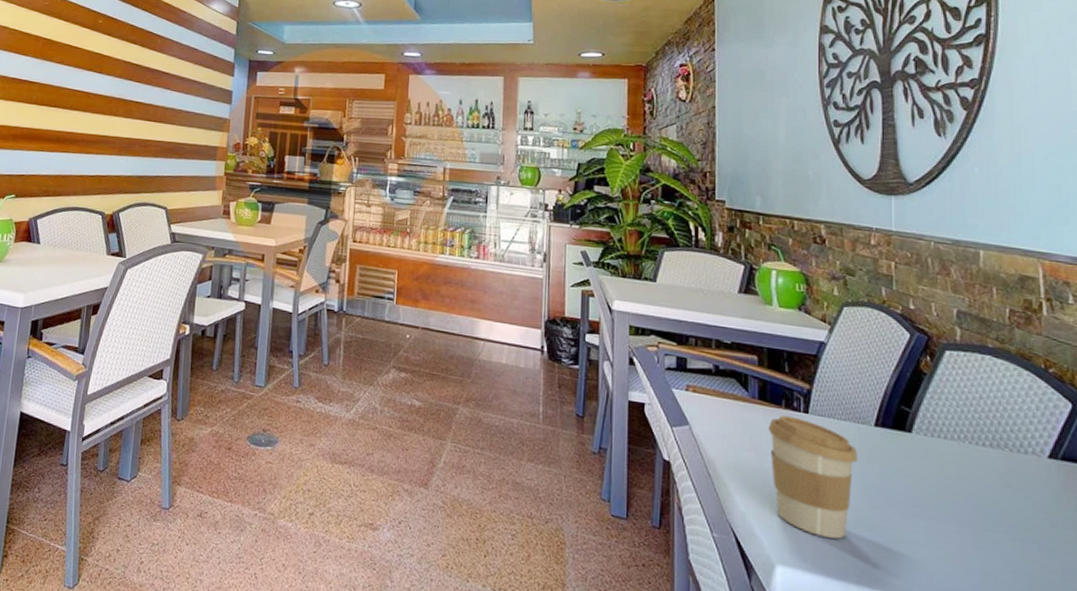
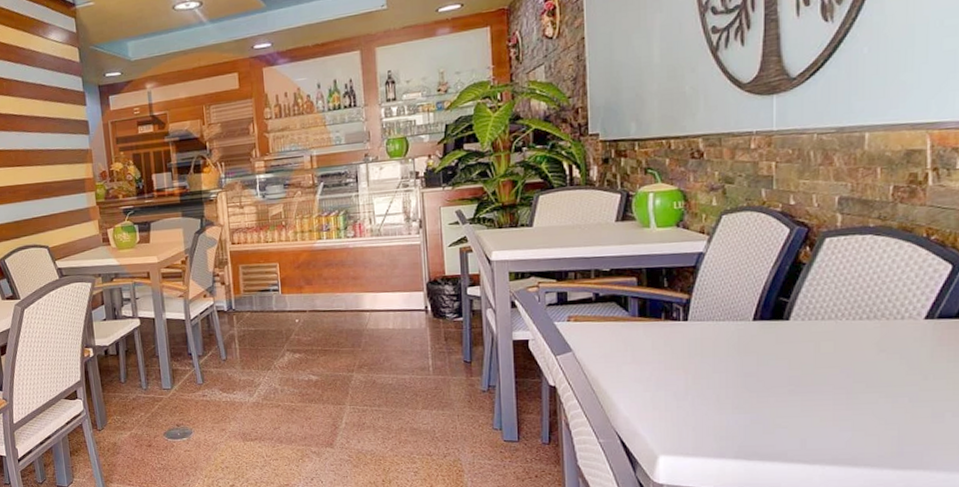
coffee cup: present [768,415,858,539] -> none [649,326,736,425]

